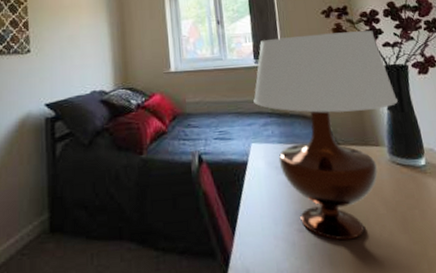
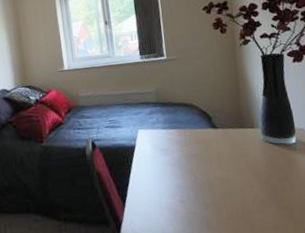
table lamp: present [253,30,399,241] -> none [140,23,274,209]

